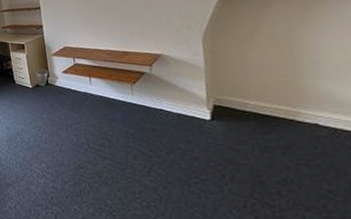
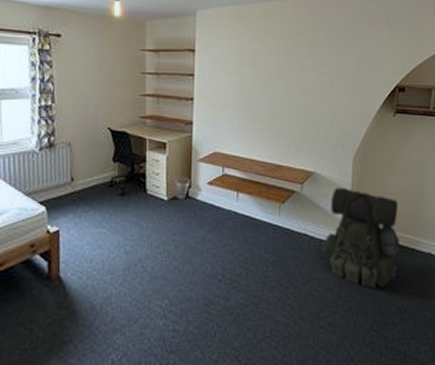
backpack: none [180,65,275,159] -> present [322,187,400,289]

